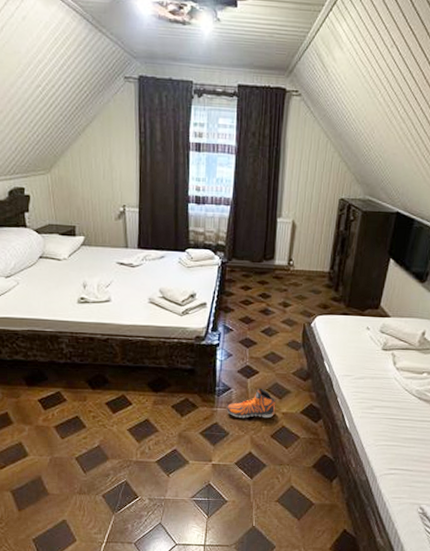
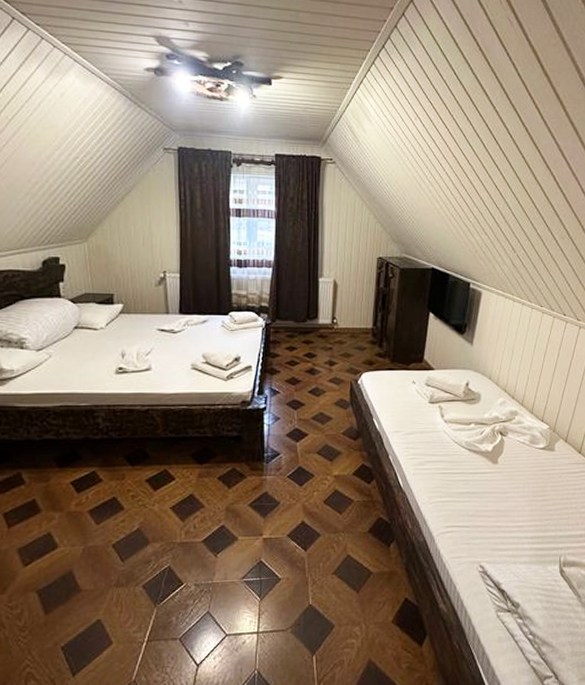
sneaker: present [227,388,276,419] -> none [277,451,327,486]

